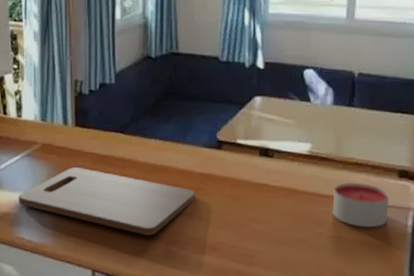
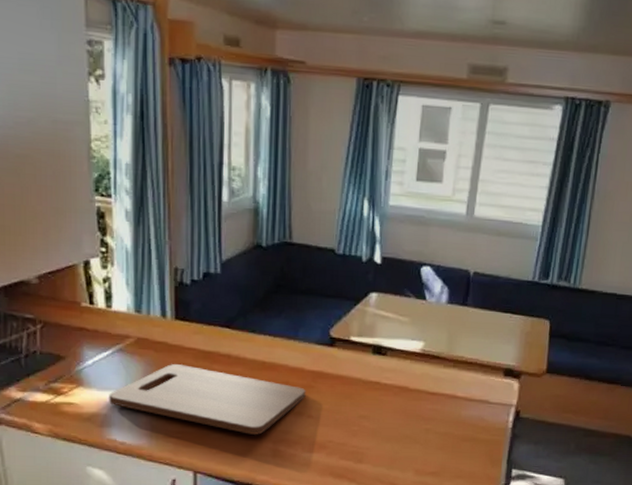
candle: present [332,182,389,228] -> none [440,380,494,424]

